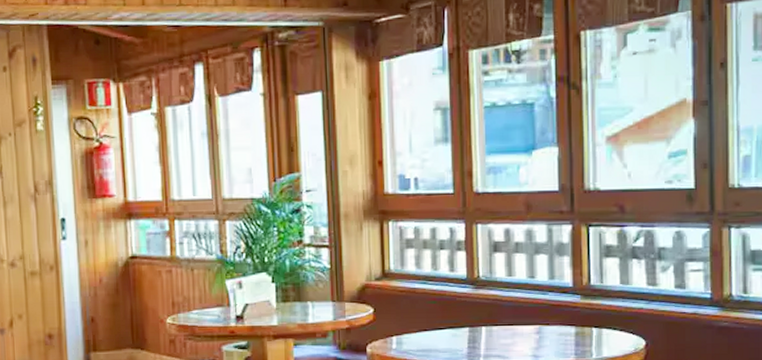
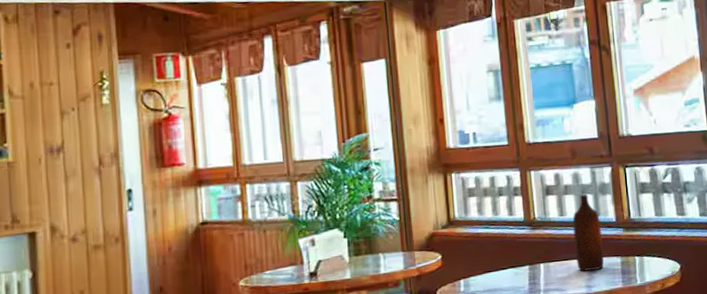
bottle: none [522,254,556,339] -> present [572,194,604,271]

